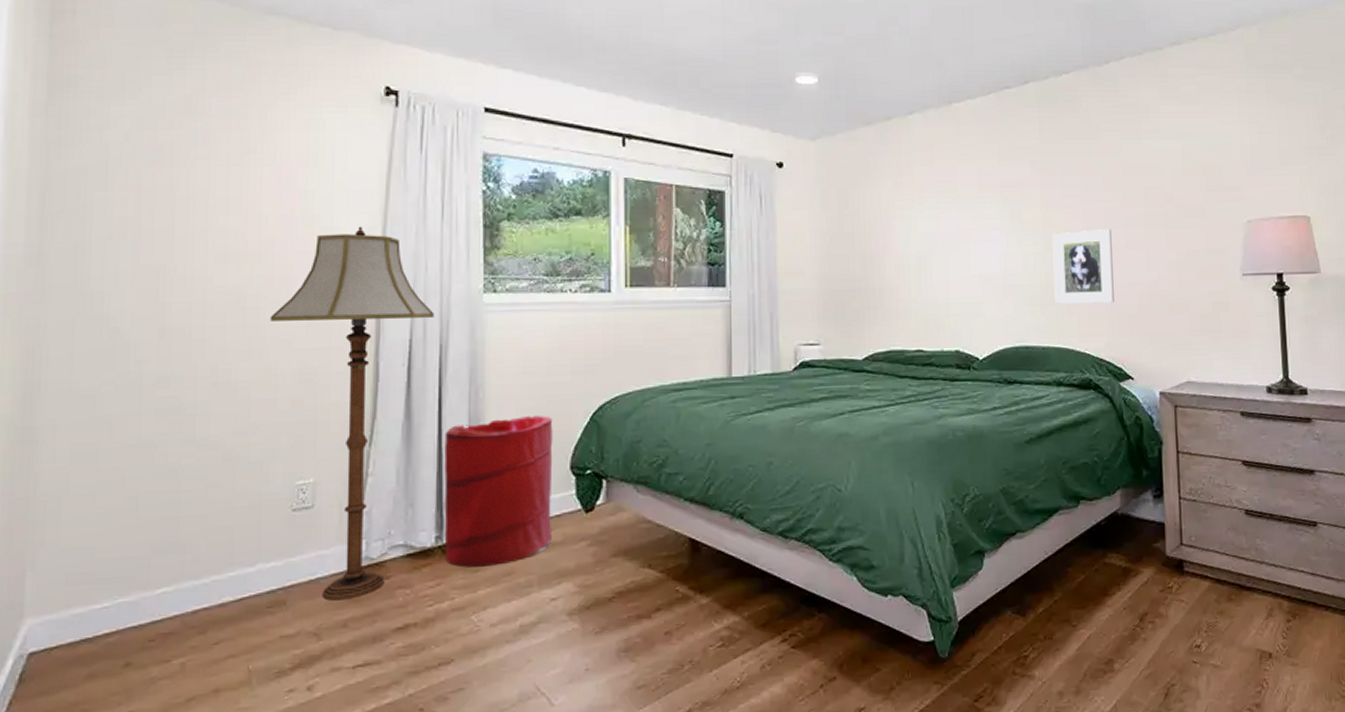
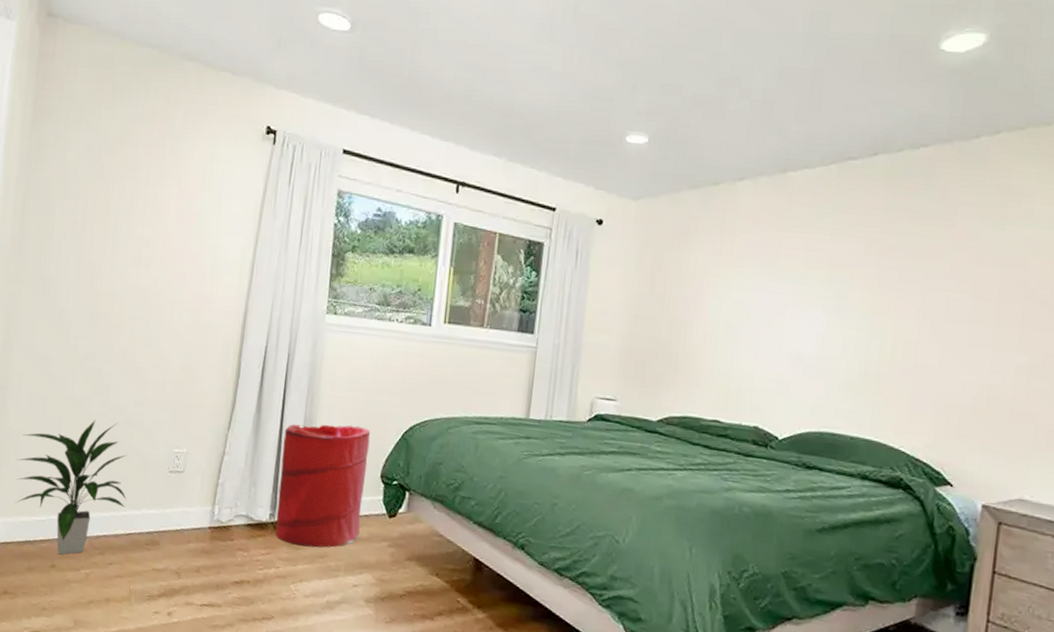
indoor plant: none [58,461,234,648] -> present [16,419,127,555]
floor lamp: present [269,226,435,601] -> none [166,245,287,551]
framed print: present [1052,229,1114,304] -> none [872,319,952,402]

